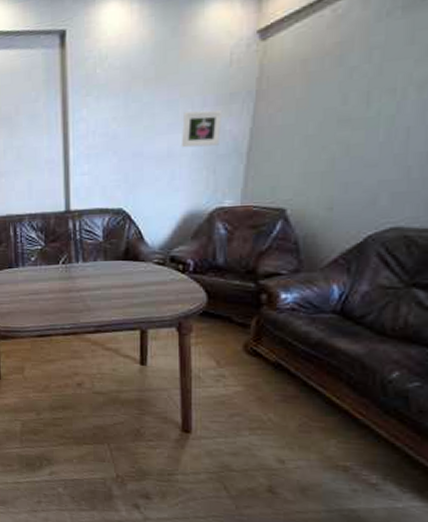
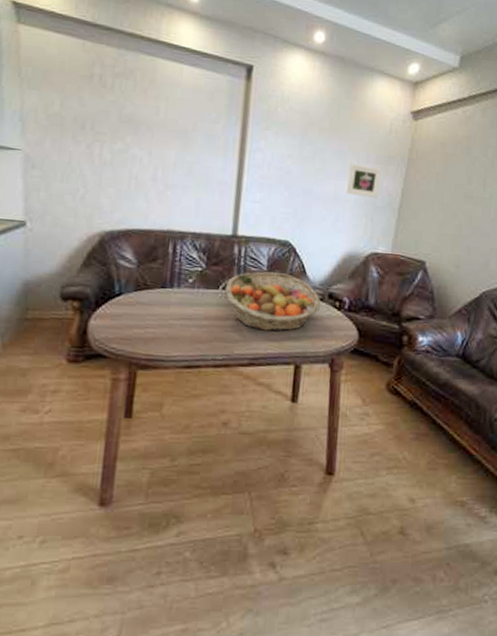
fruit basket: none [66,242,163,299] -> present [225,271,321,331]

